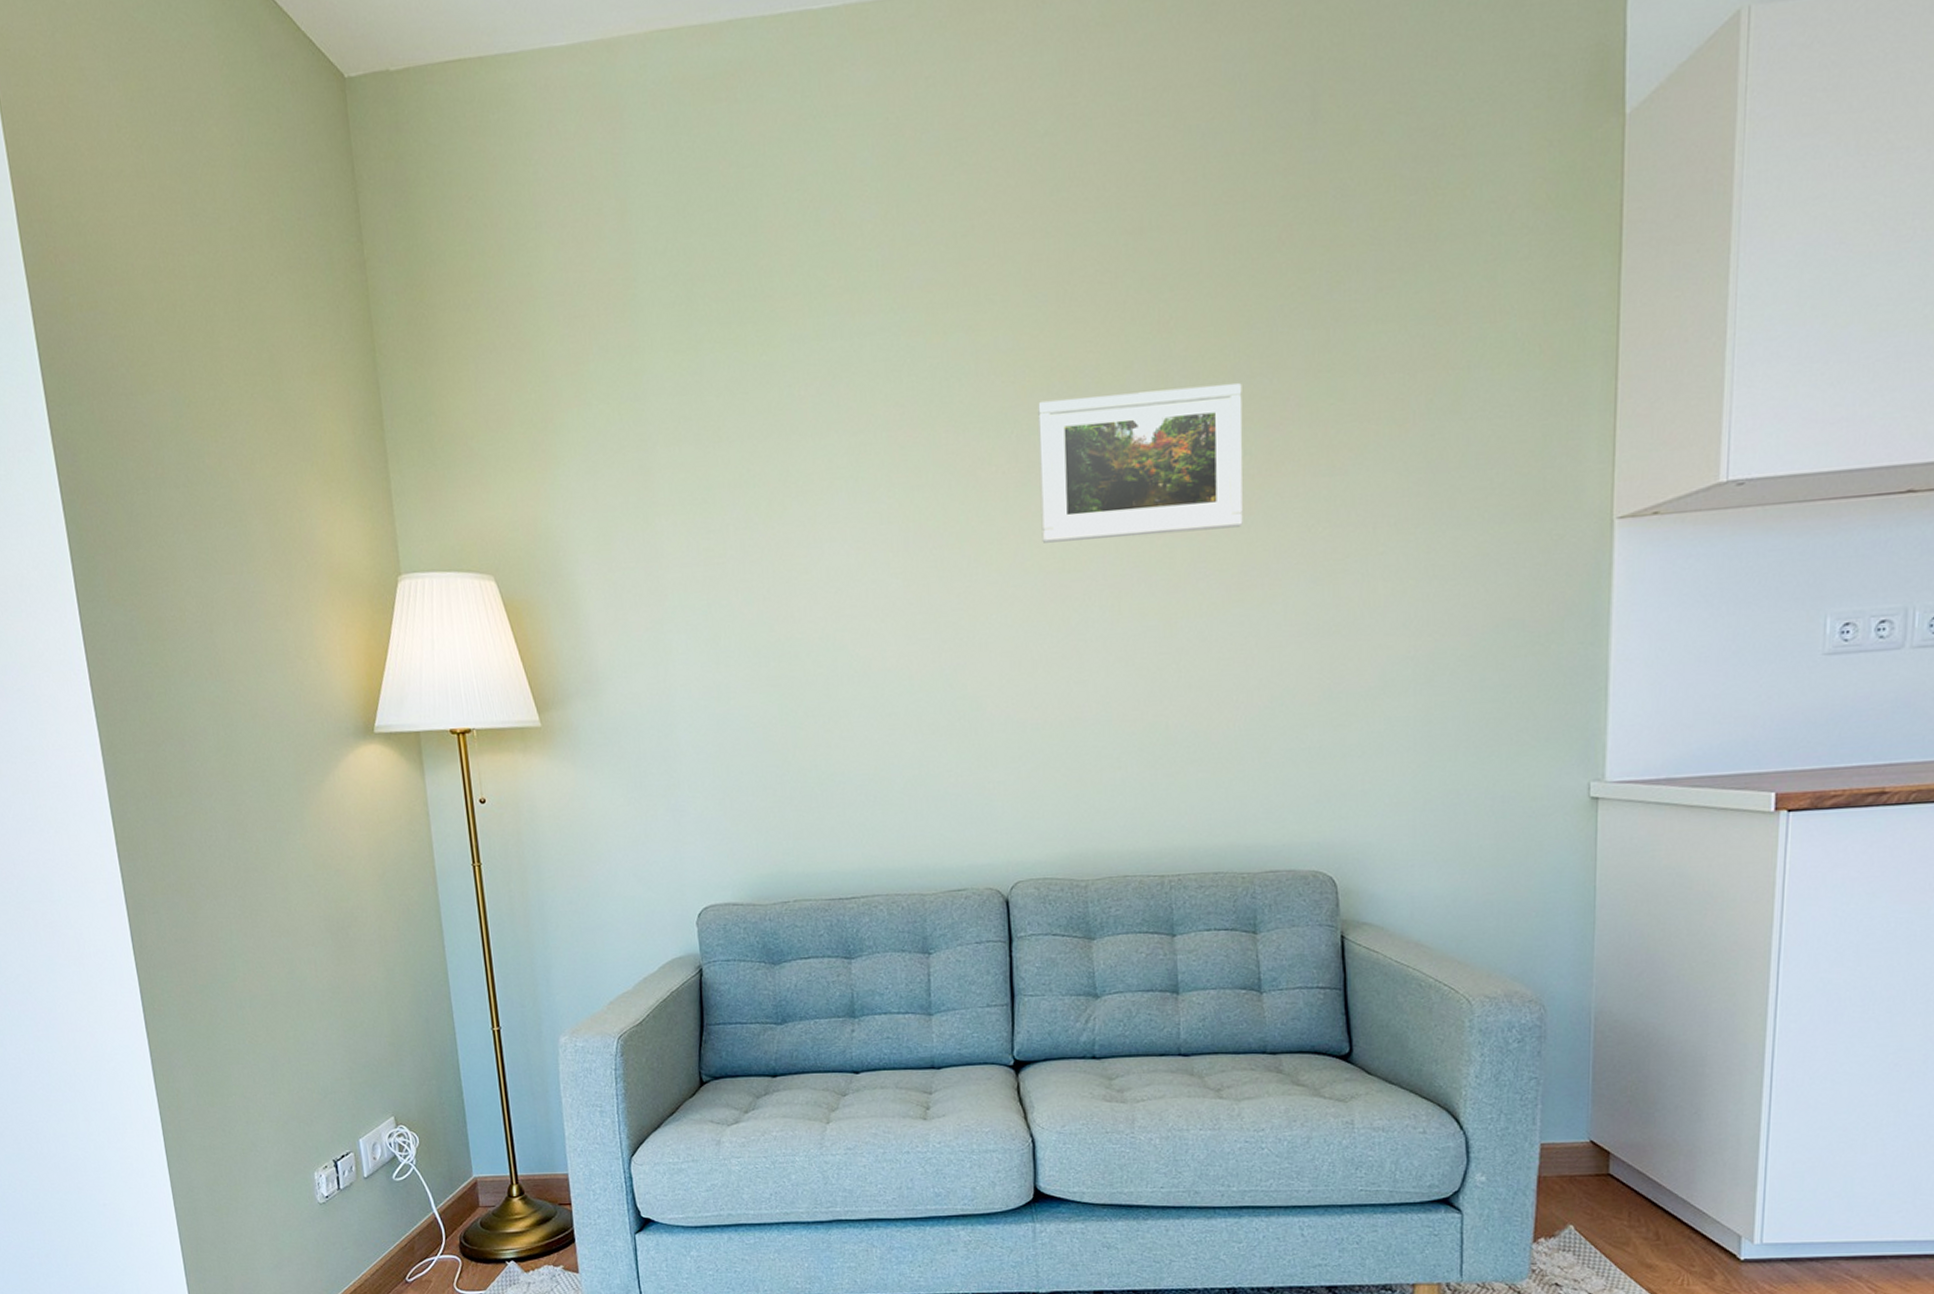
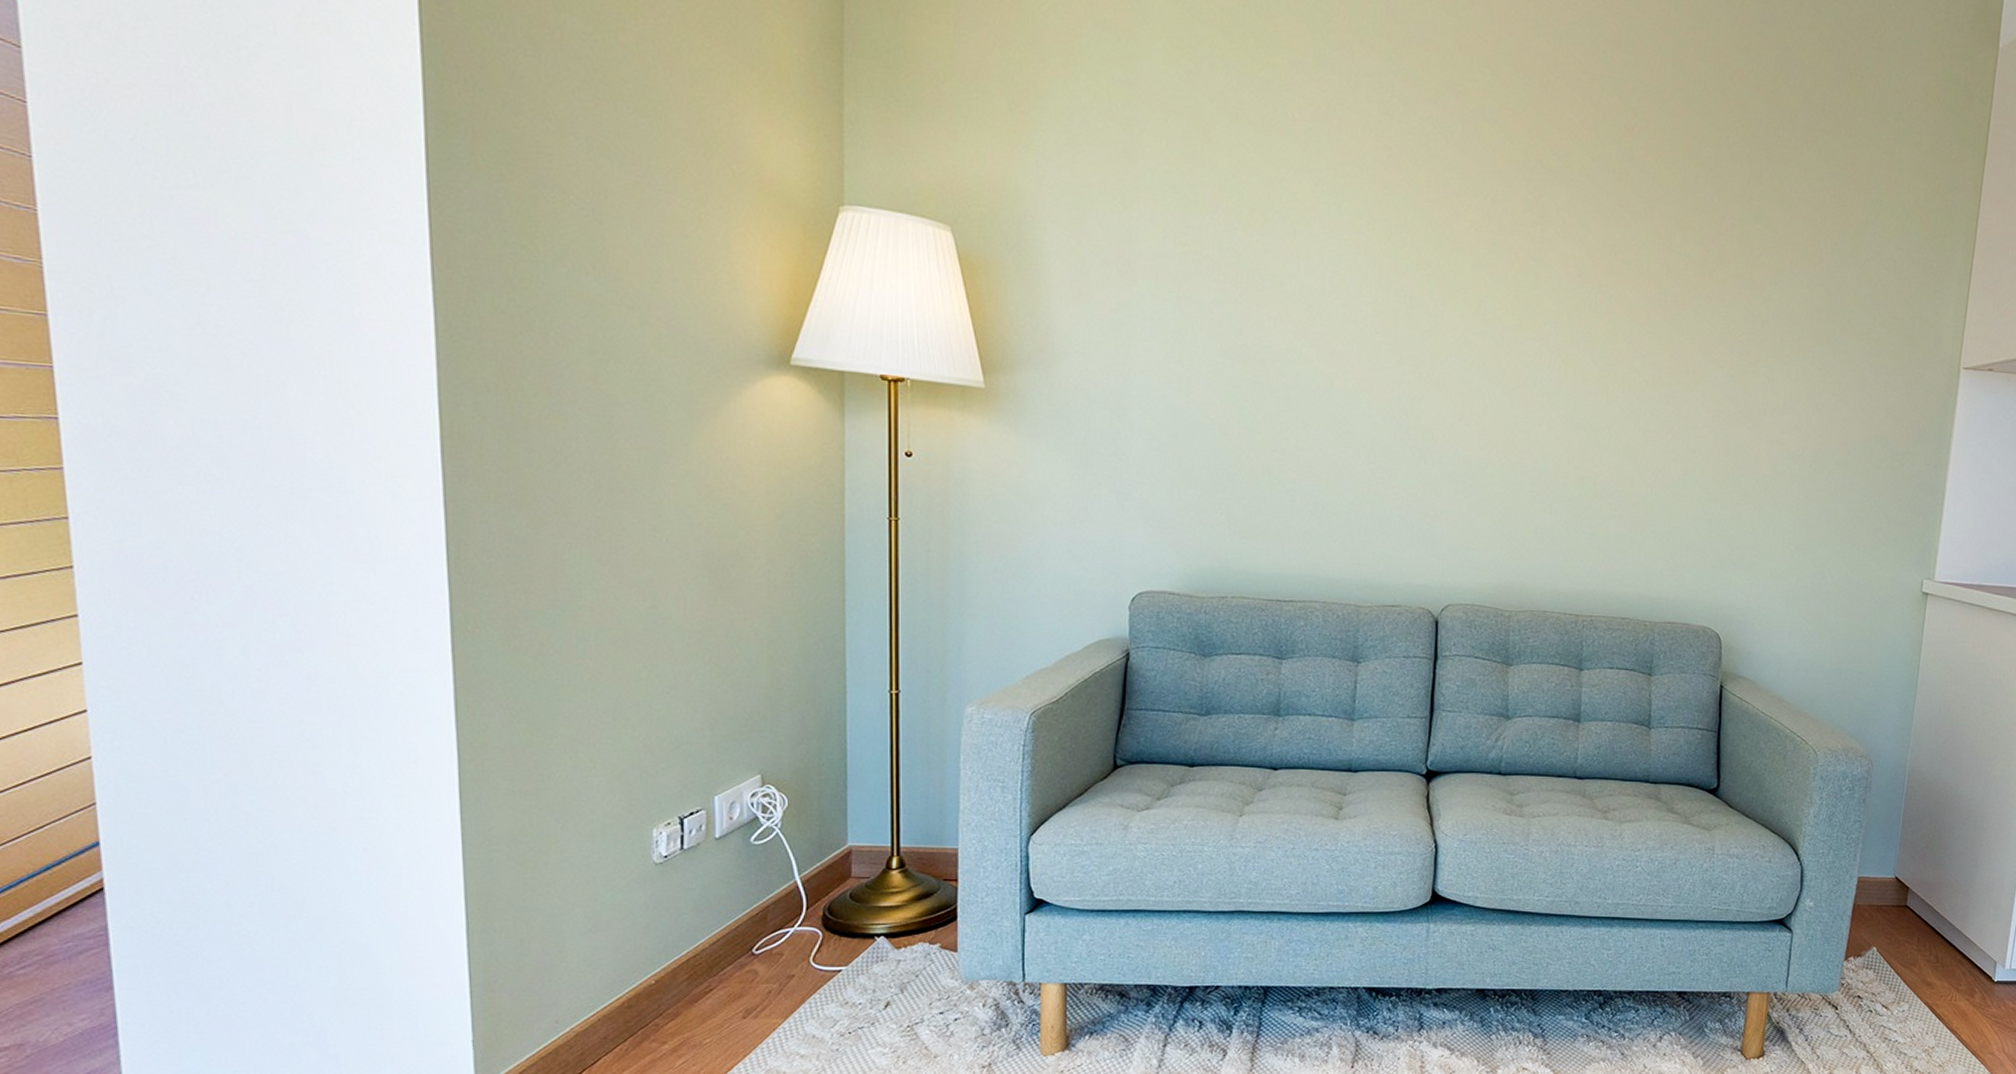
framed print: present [1038,383,1243,543] -> none [1504,172,1689,319]

